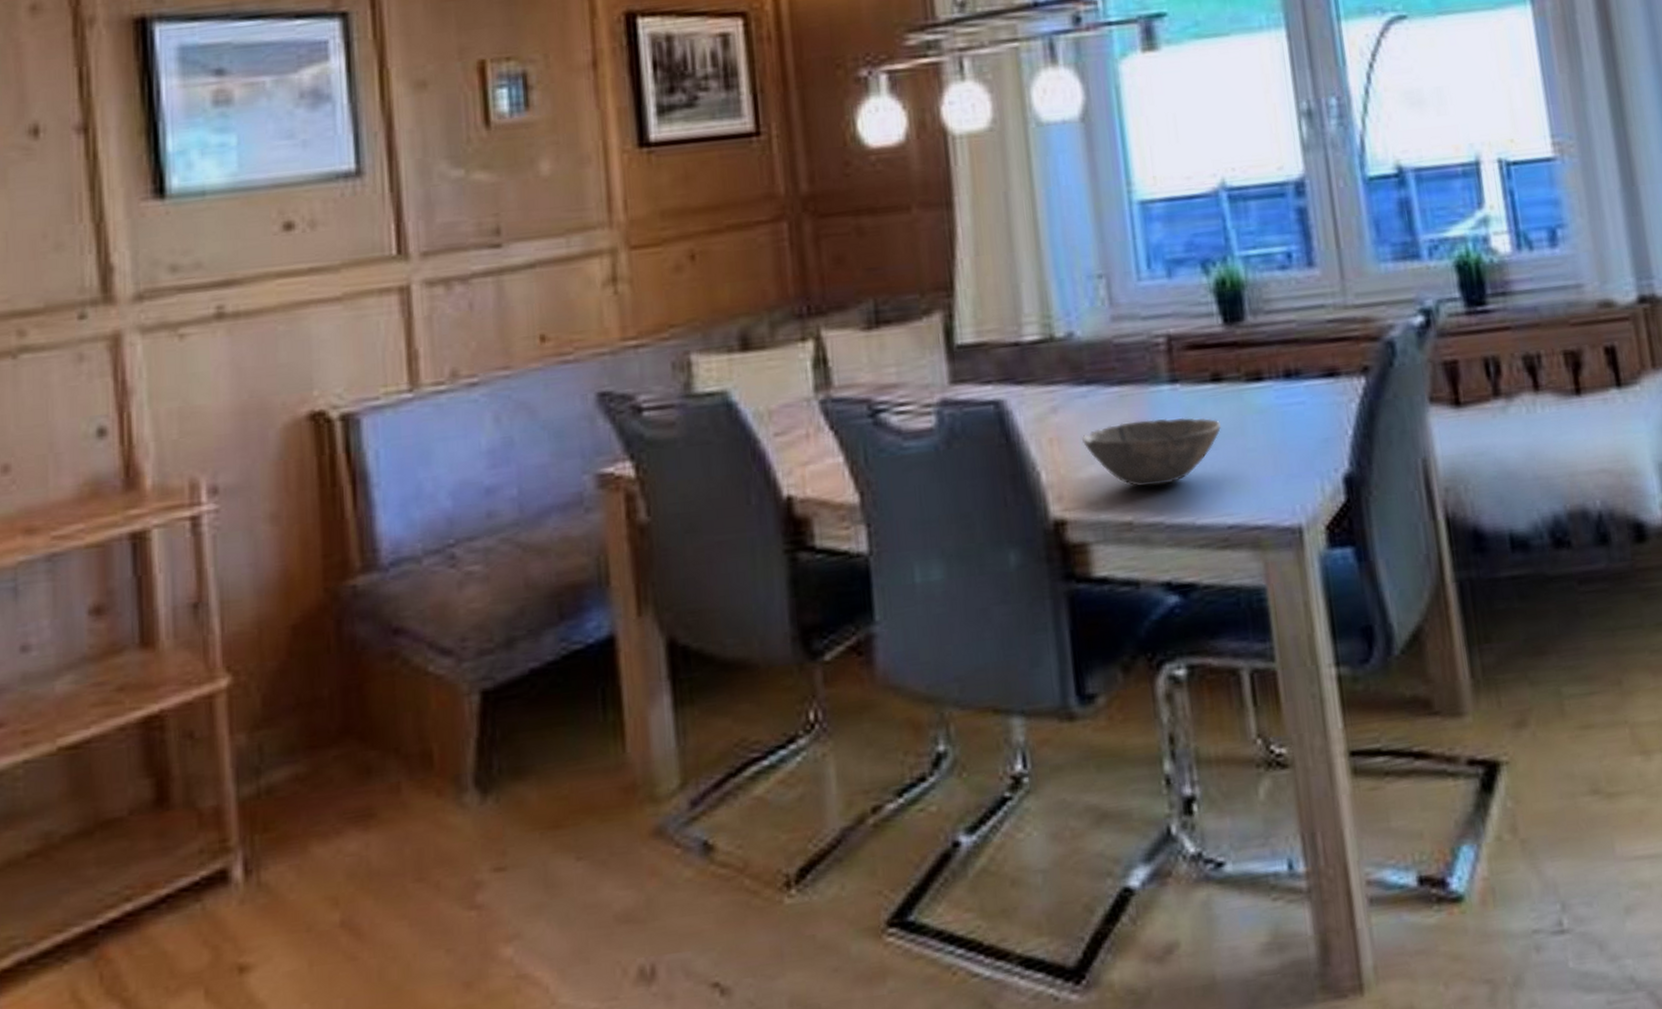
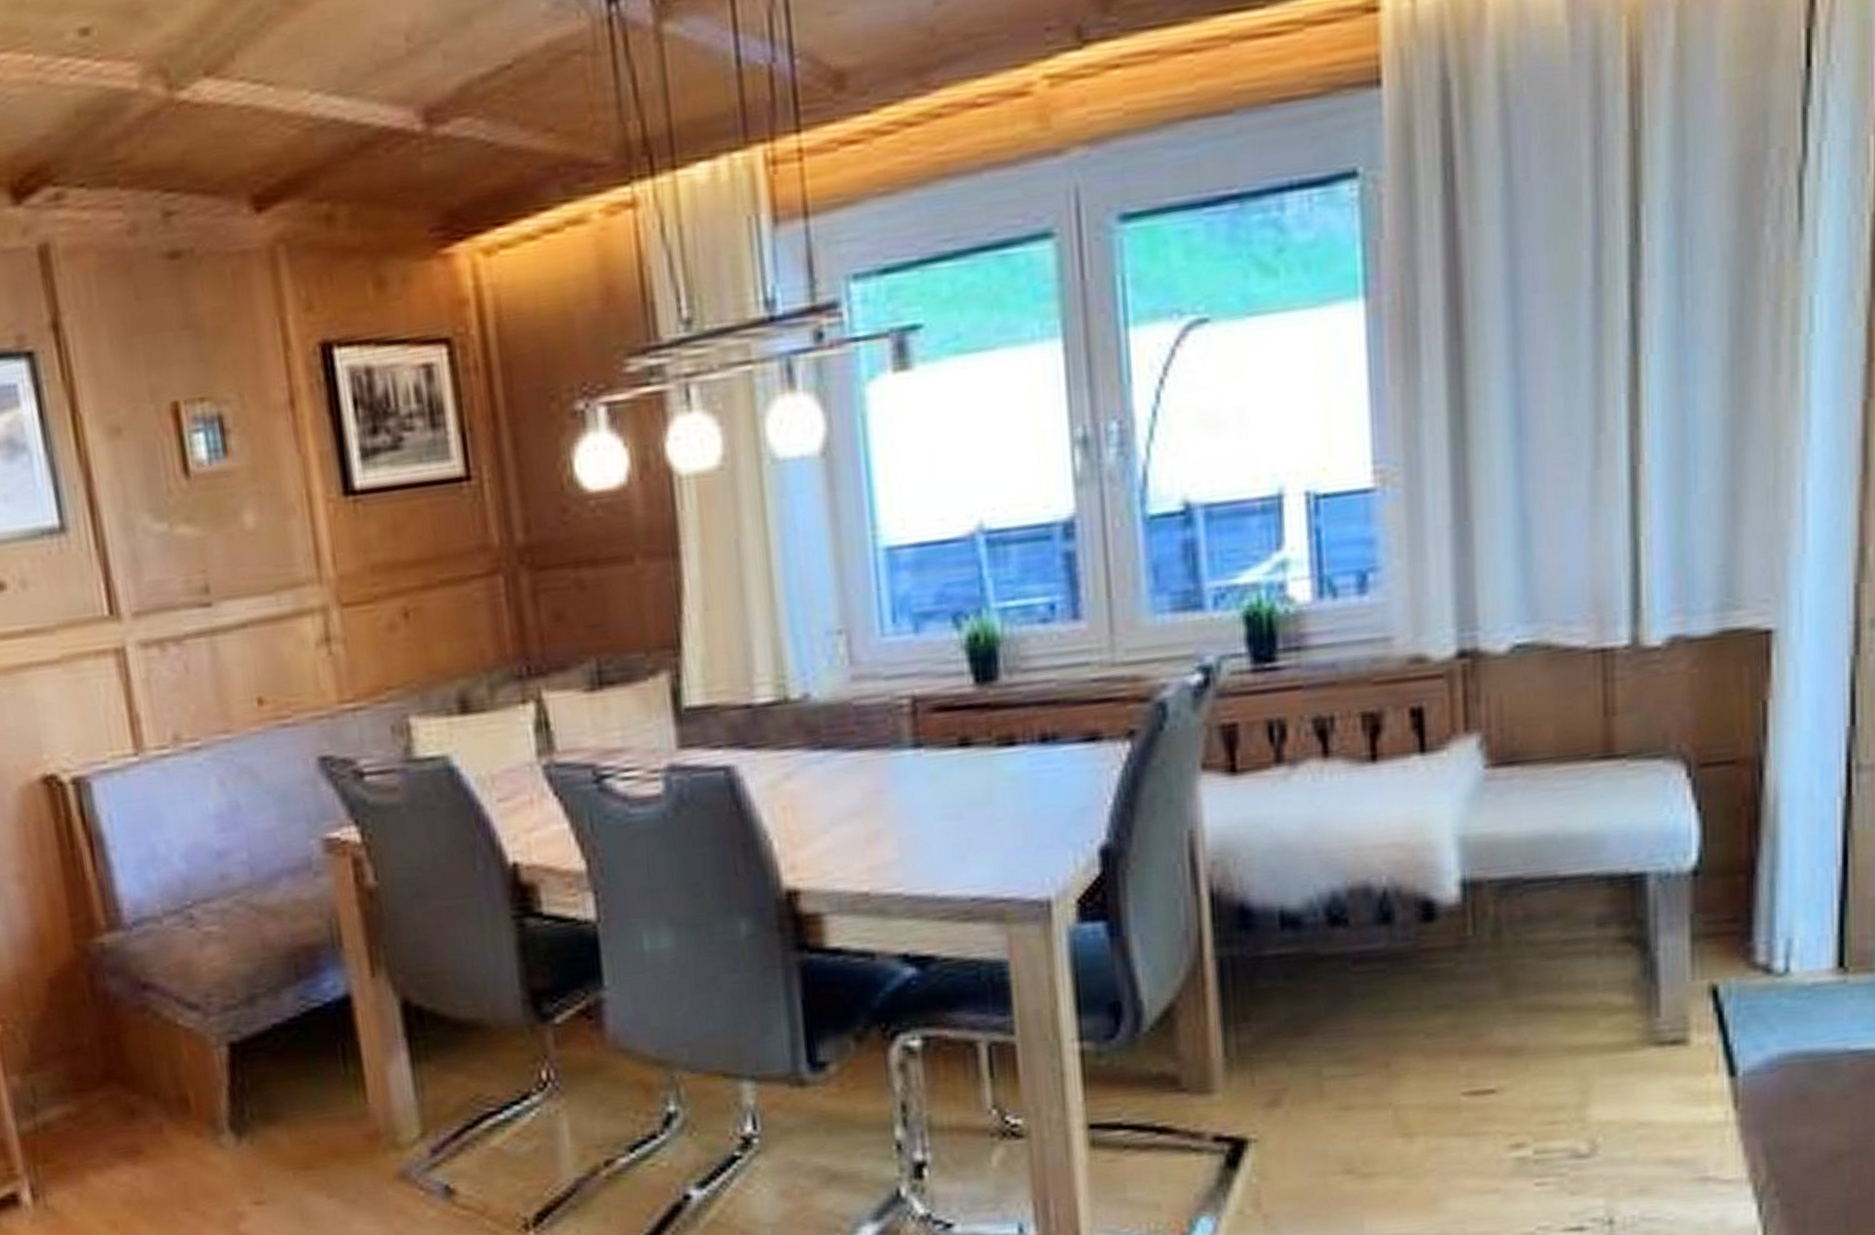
bowl: present [1081,417,1222,487] -> none [816,784,968,857]

